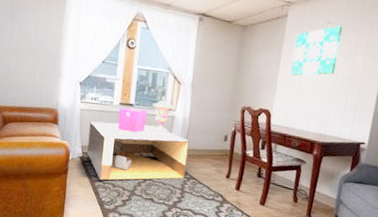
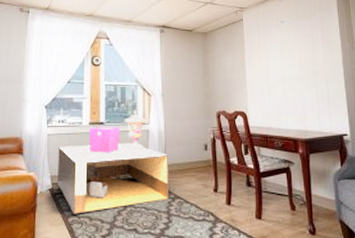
wall art: present [290,25,343,76] -> none [255,24,299,74]

